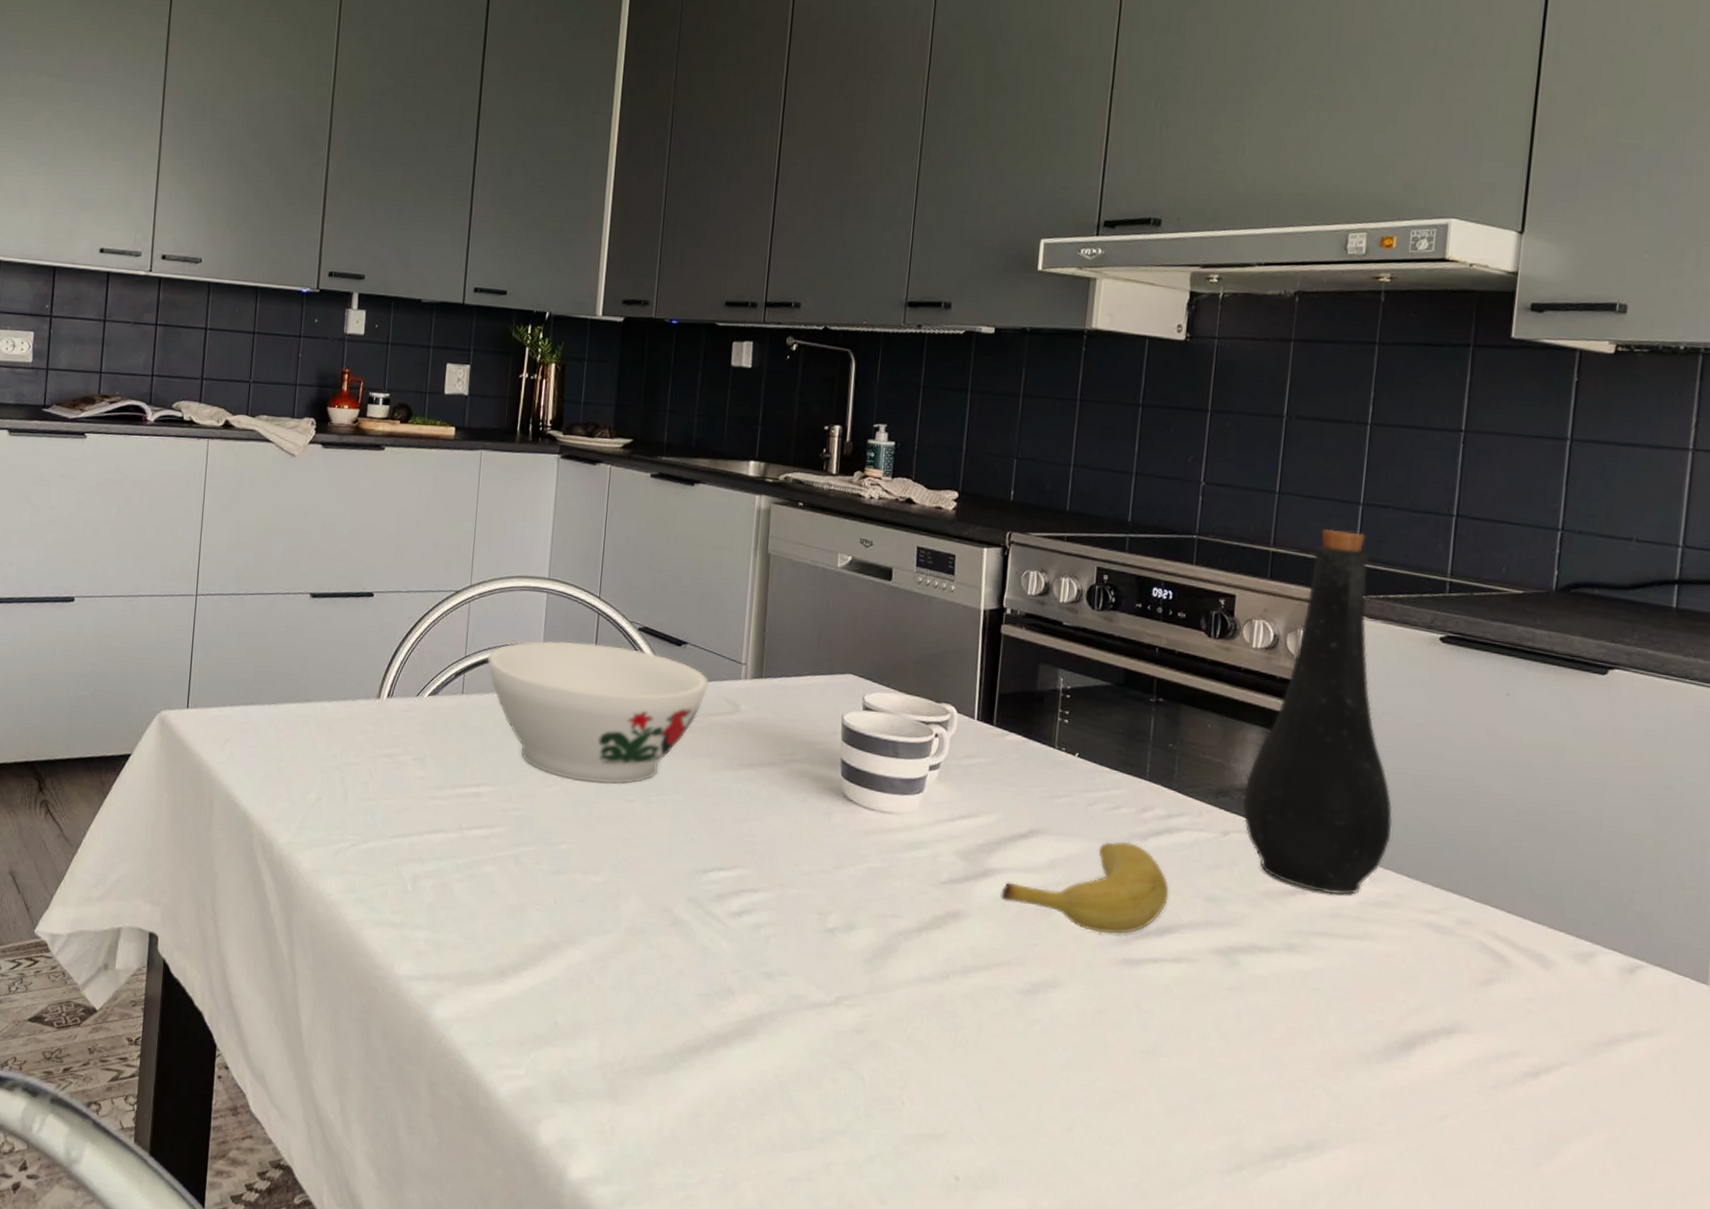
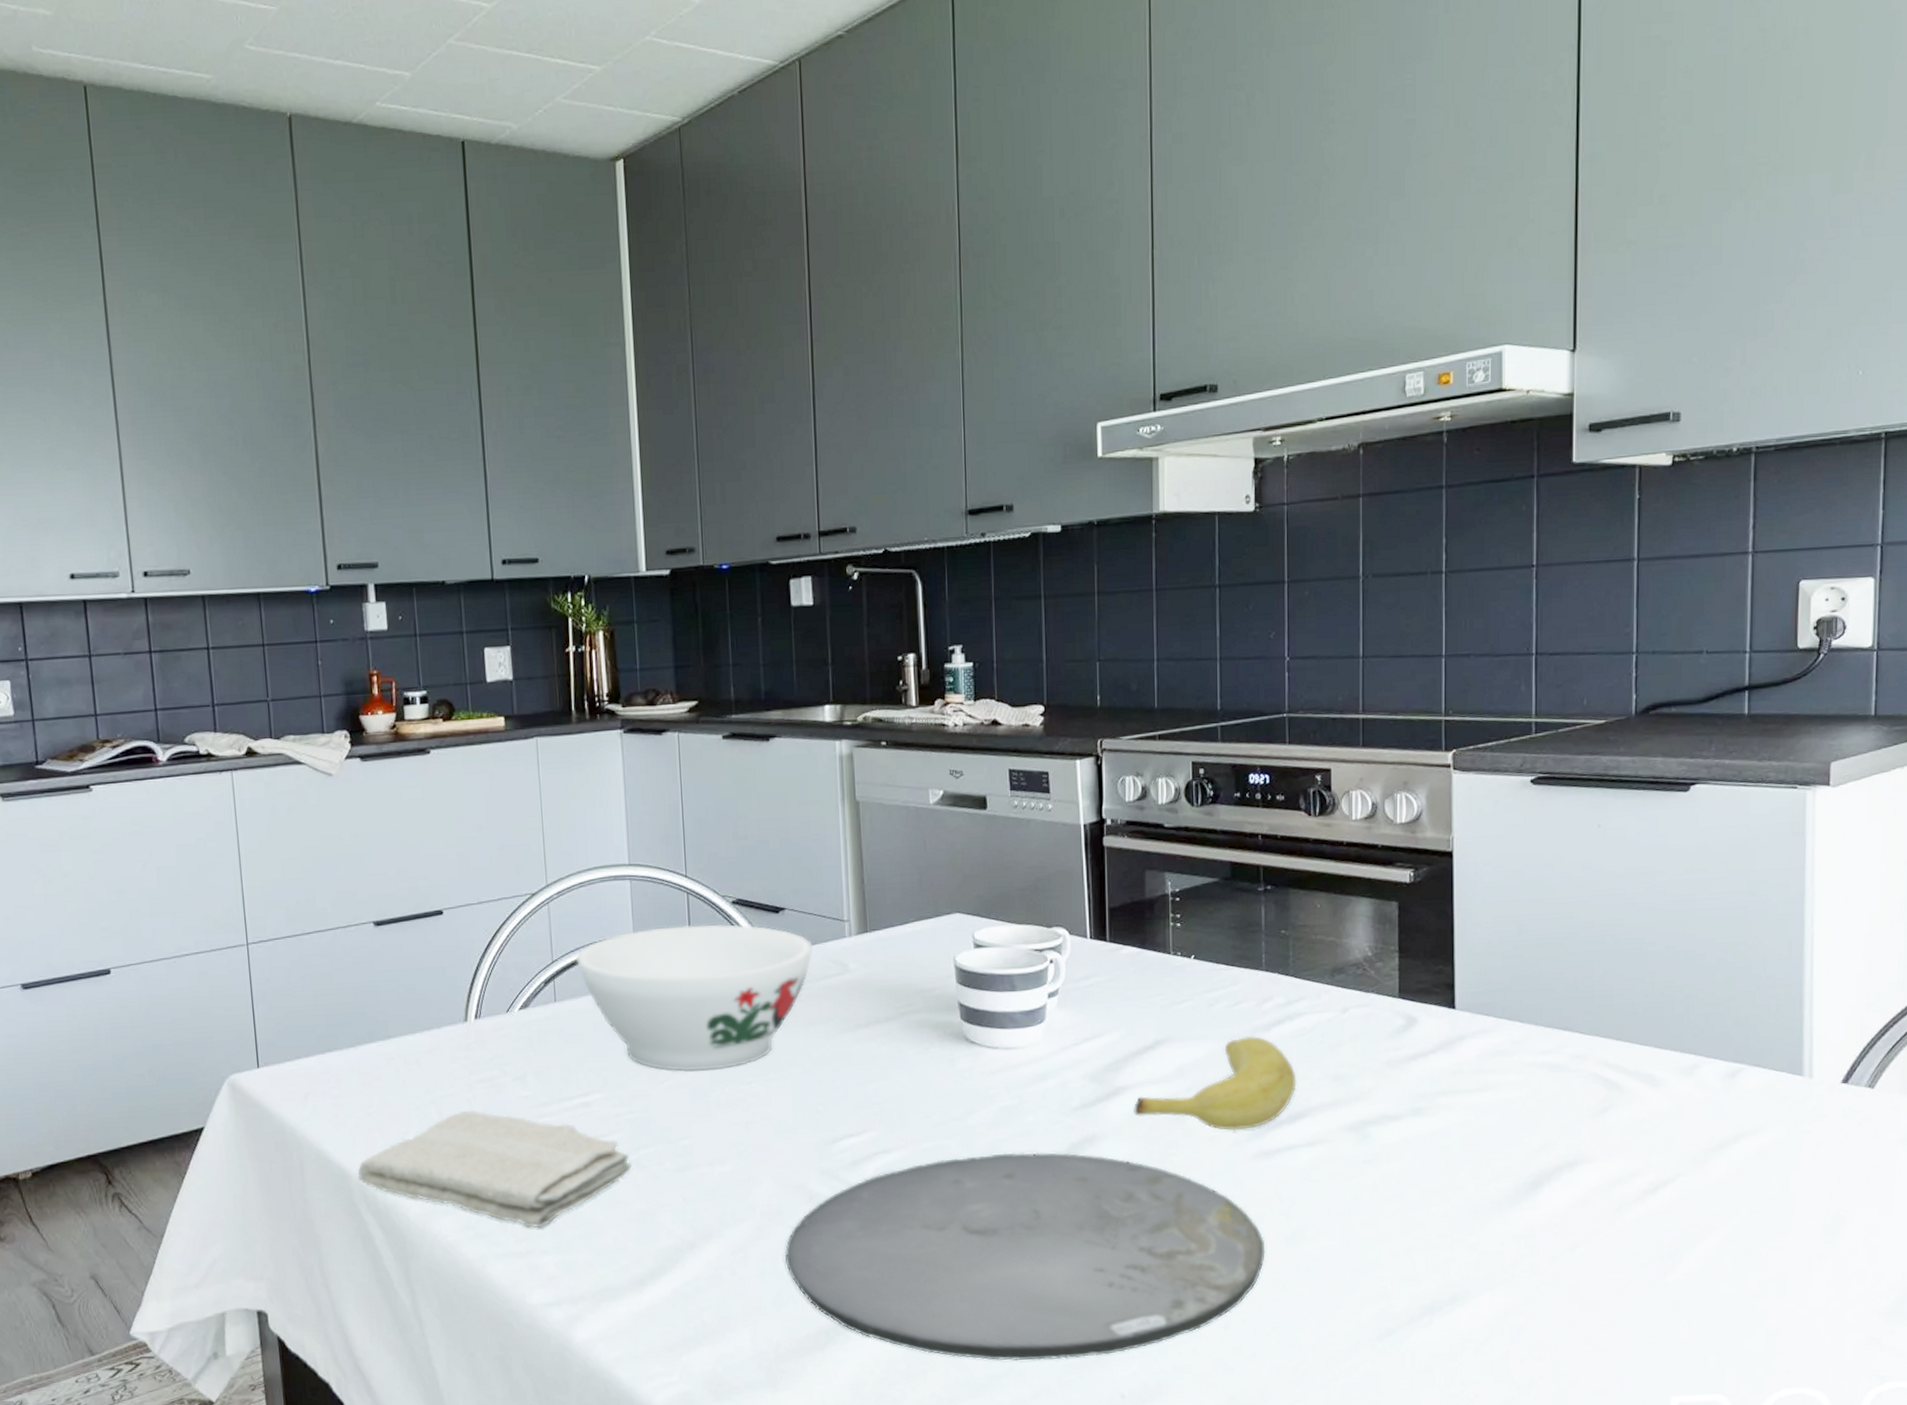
washcloth: none [259,780,511,904] -> present [357,1110,633,1228]
plate: none [641,908,1120,1134] -> present [784,1152,1265,1361]
bottle: present [1242,529,1393,895] -> none [1358,686,1502,1053]

